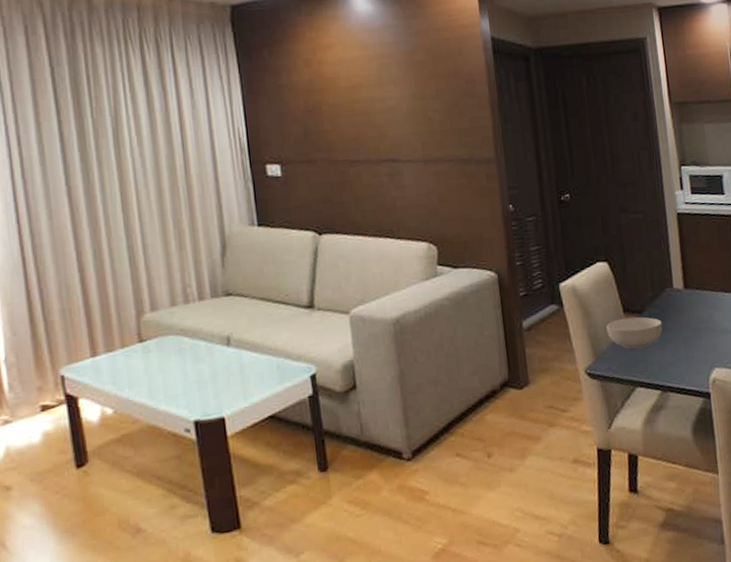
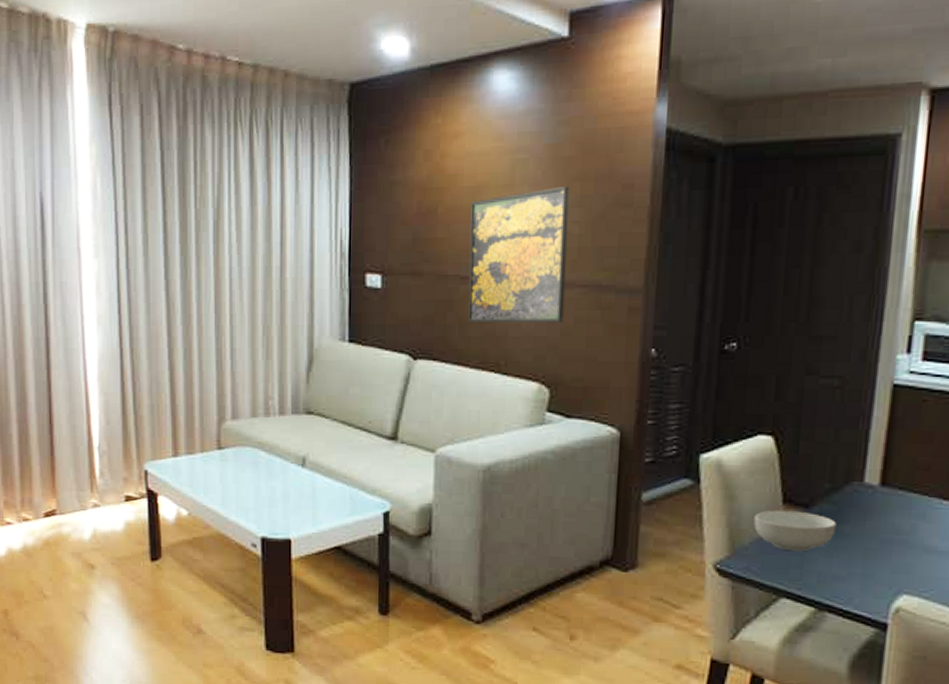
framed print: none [349,82,439,198] -> present [468,185,571,324]

